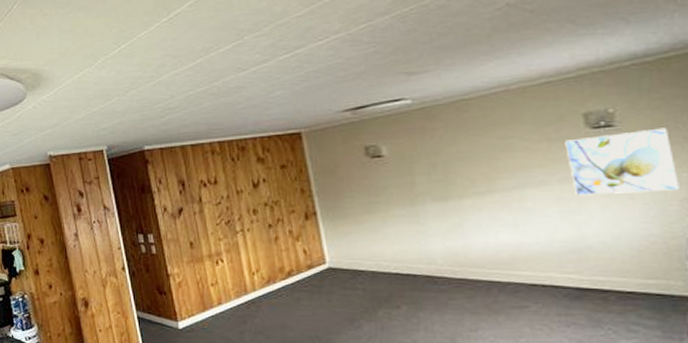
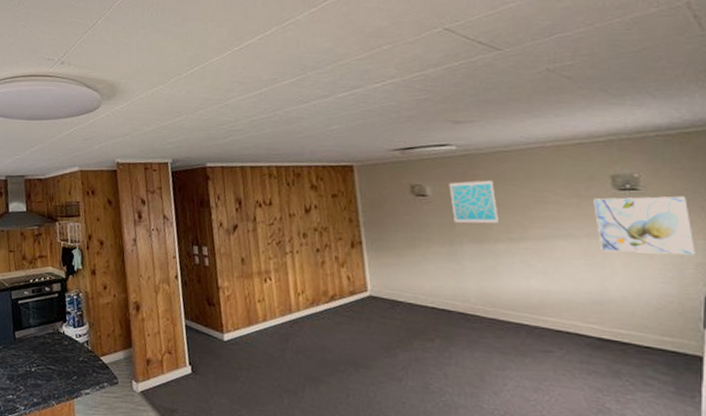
wall art: none [406,132,462,183] -> present [449,180,499,225]

